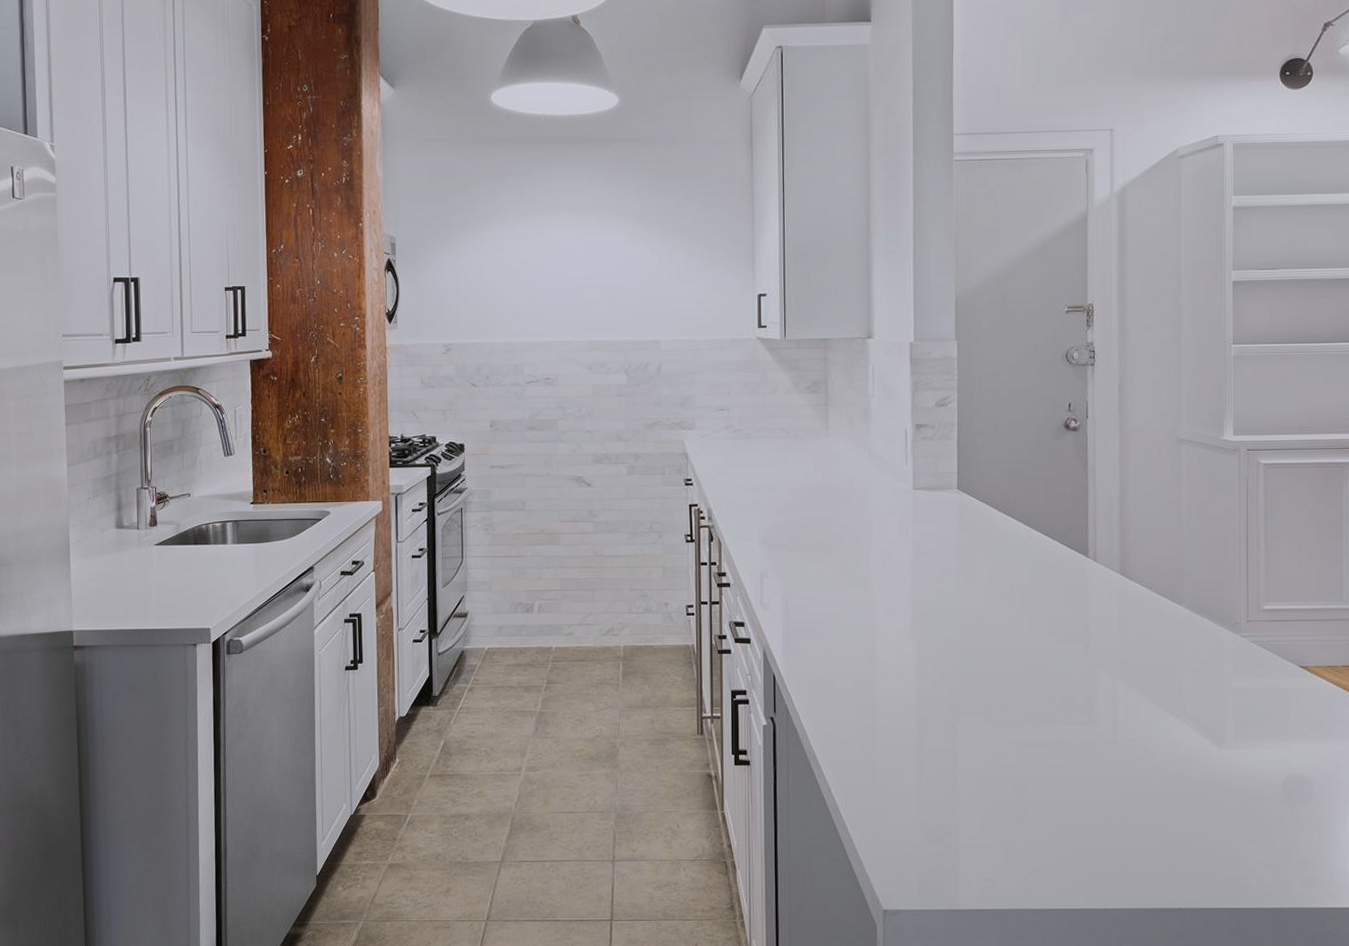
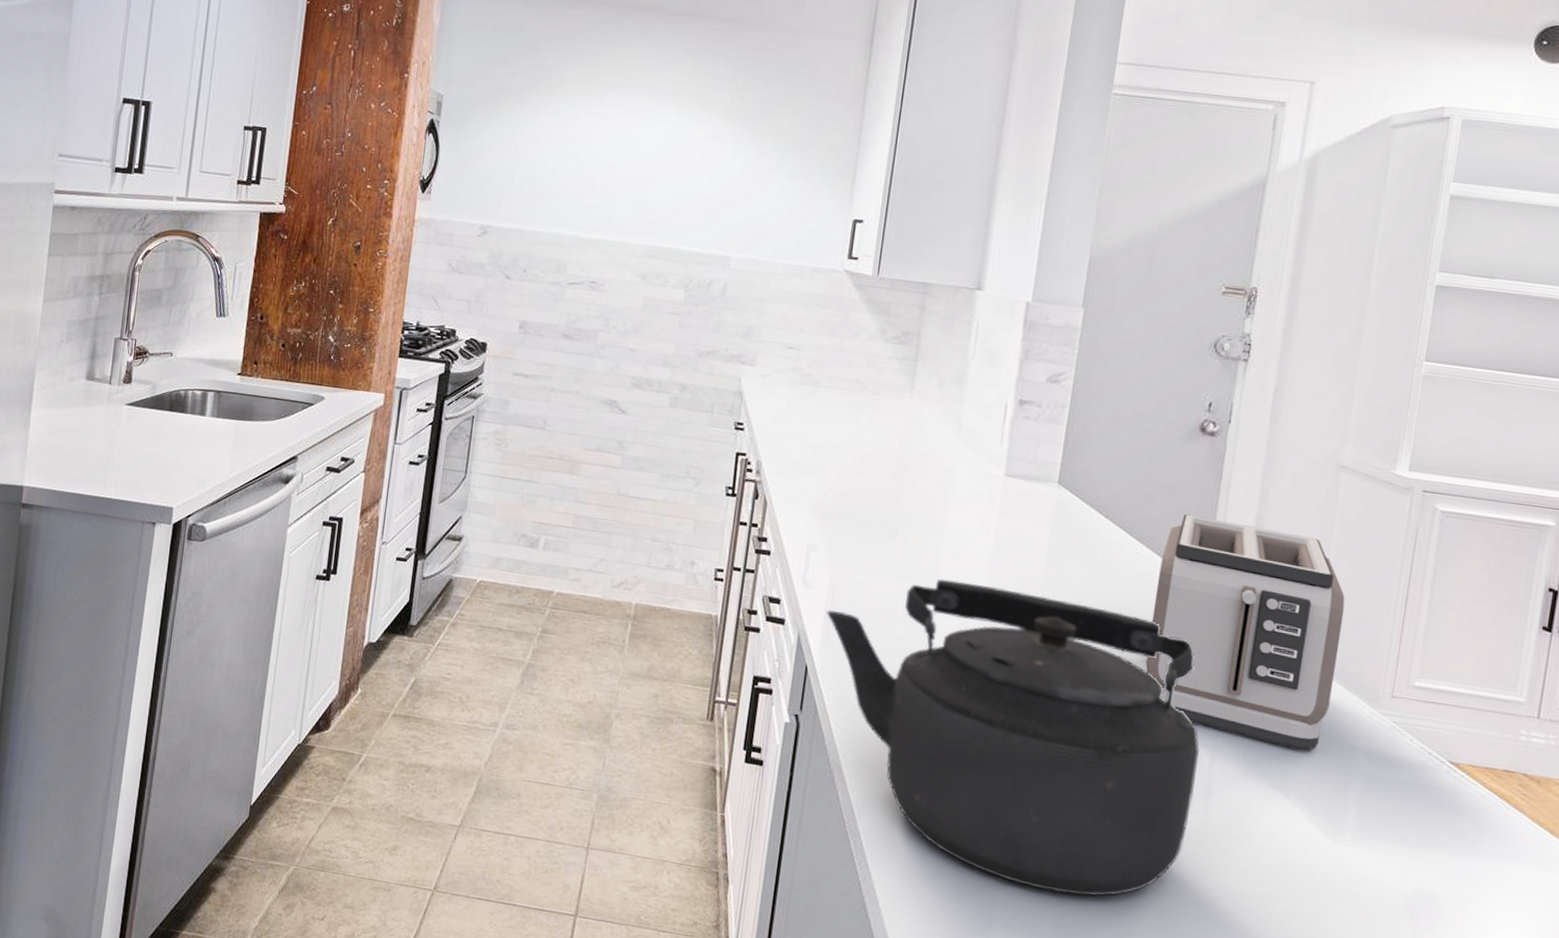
kettle: none [783,583,1103,828] -> present [826,578,1200,897]
toaster: none [1049,498,1201,676] -> present [1145,513,1345,750]

